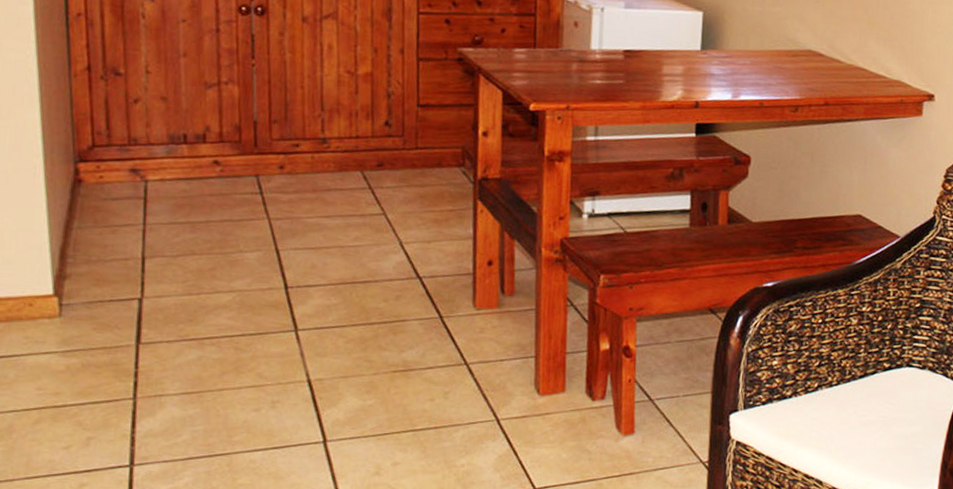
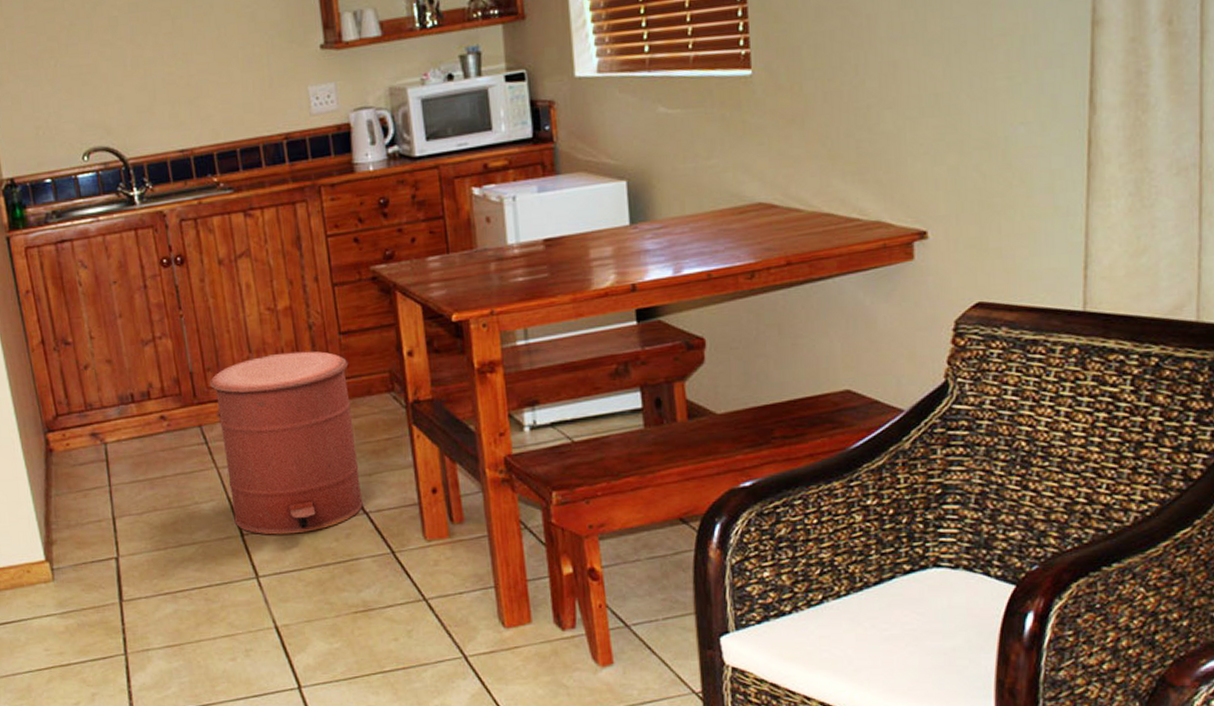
trash can: none [274,115,423,291] -> present [210,351,363,535]

